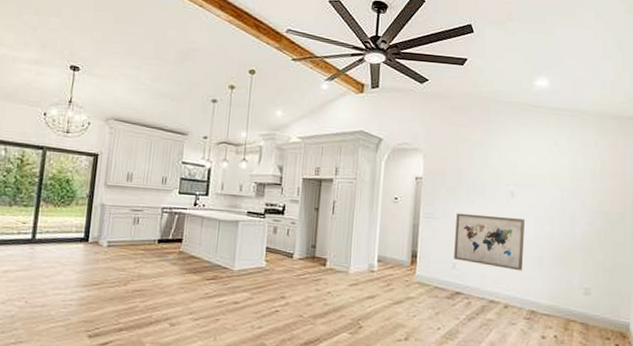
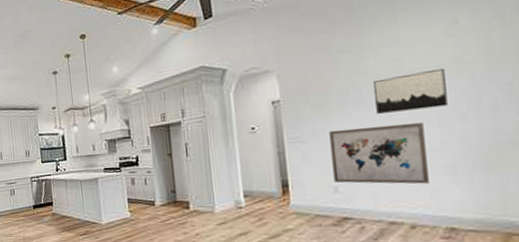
wall art: none [494,176,545,209] -> present [374,67,448,114]

